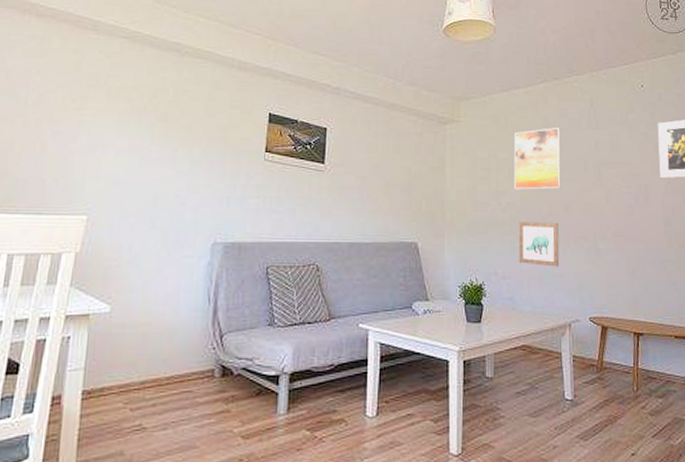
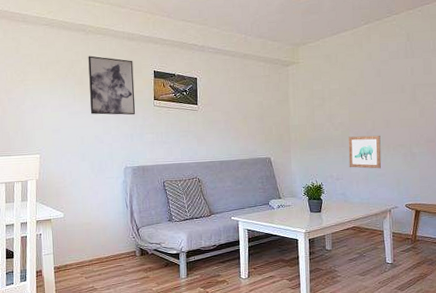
wall art: none [172,84,242,170] -> present [88,55,136,115]
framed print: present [514,127,562,190] -> none [343,59,383,112]

